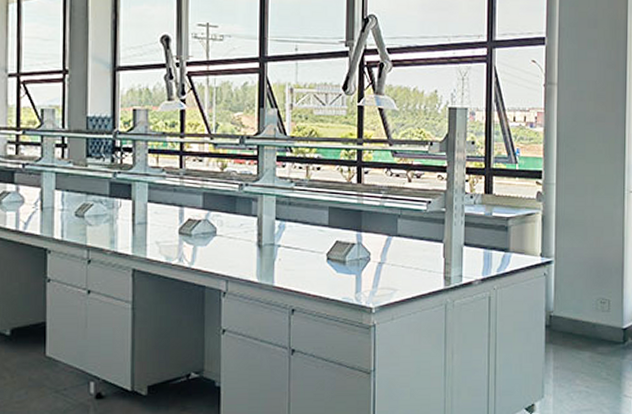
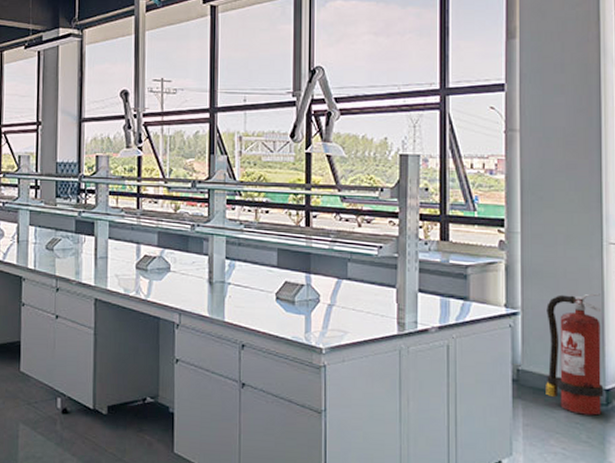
fire extinguisher: none [573,239,622,354] -> present [546,293,604,416]

